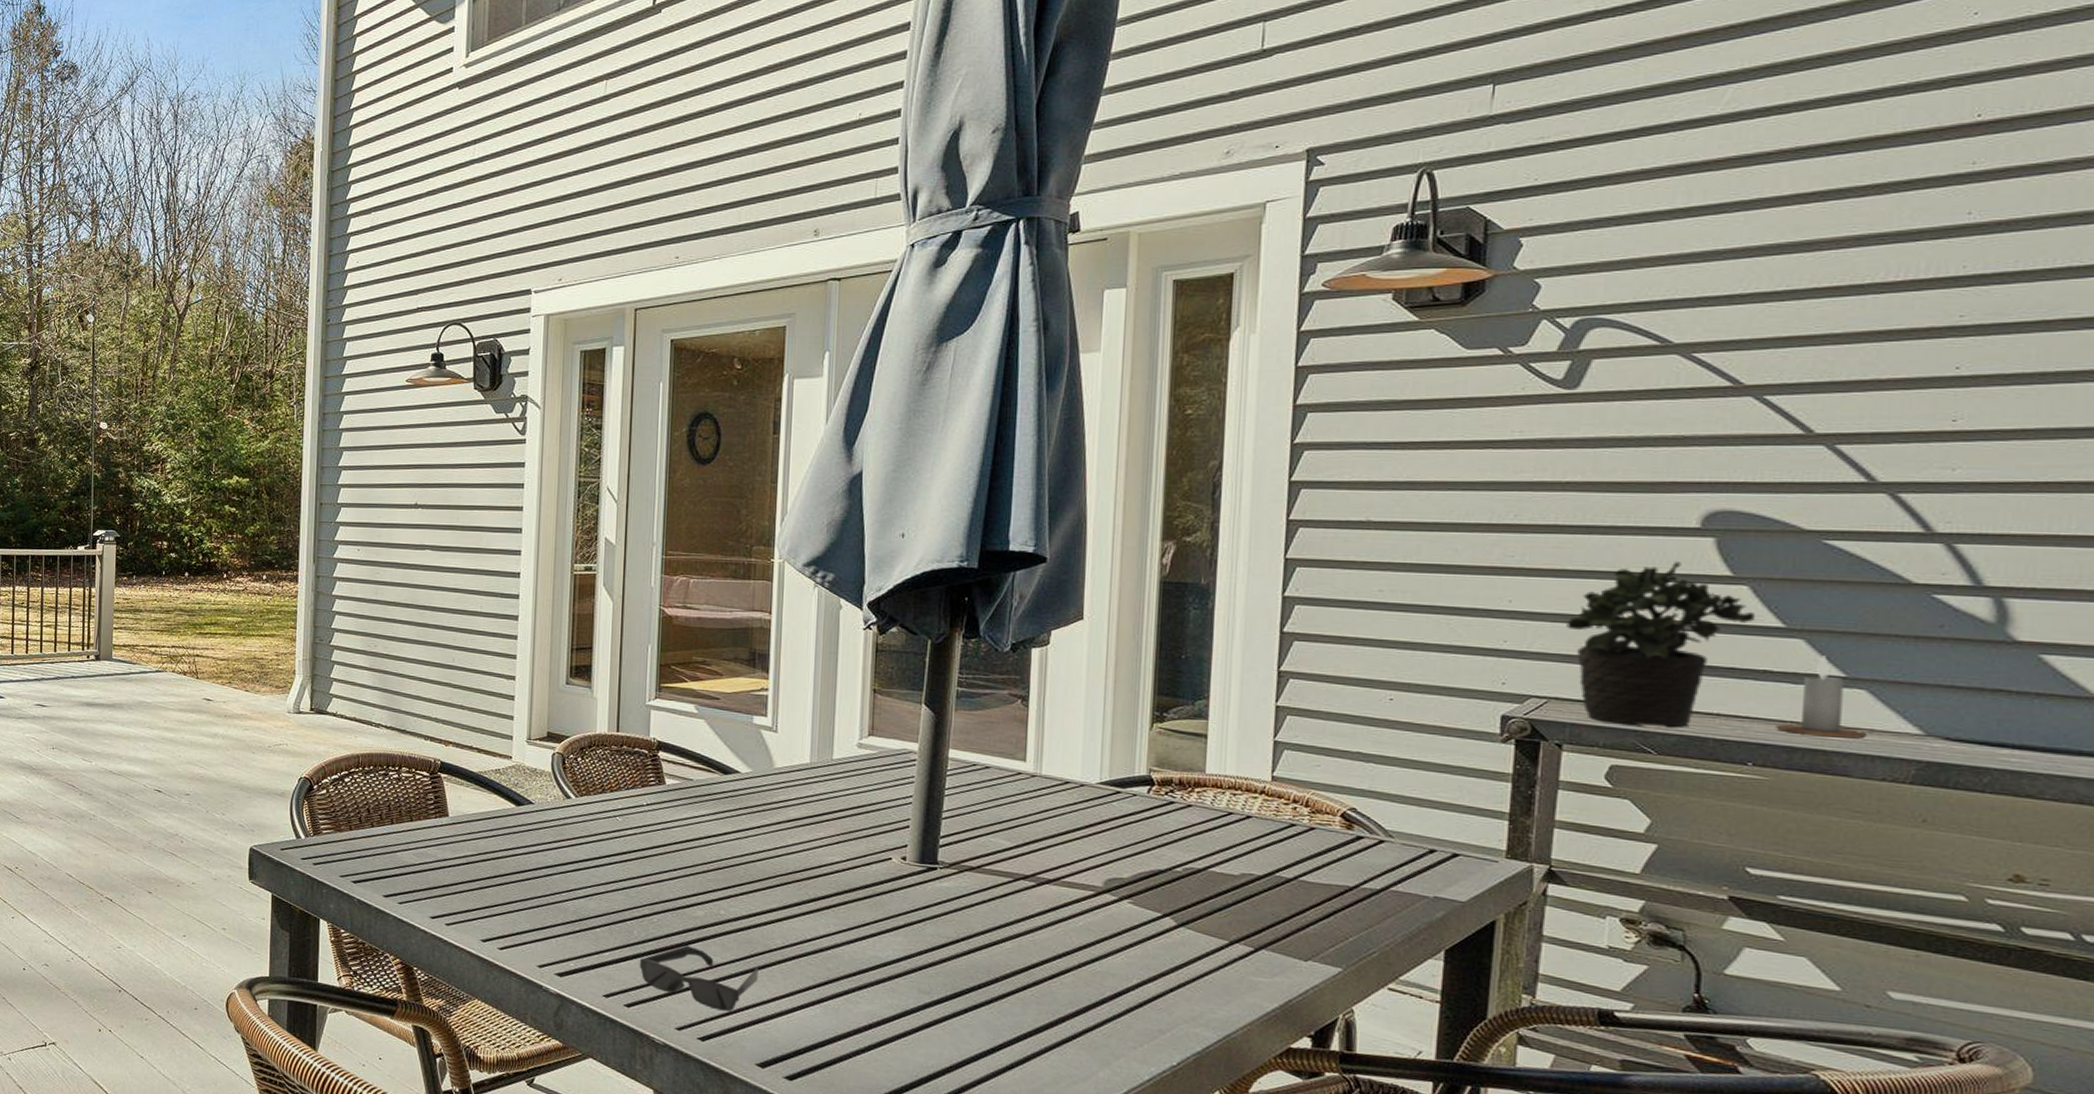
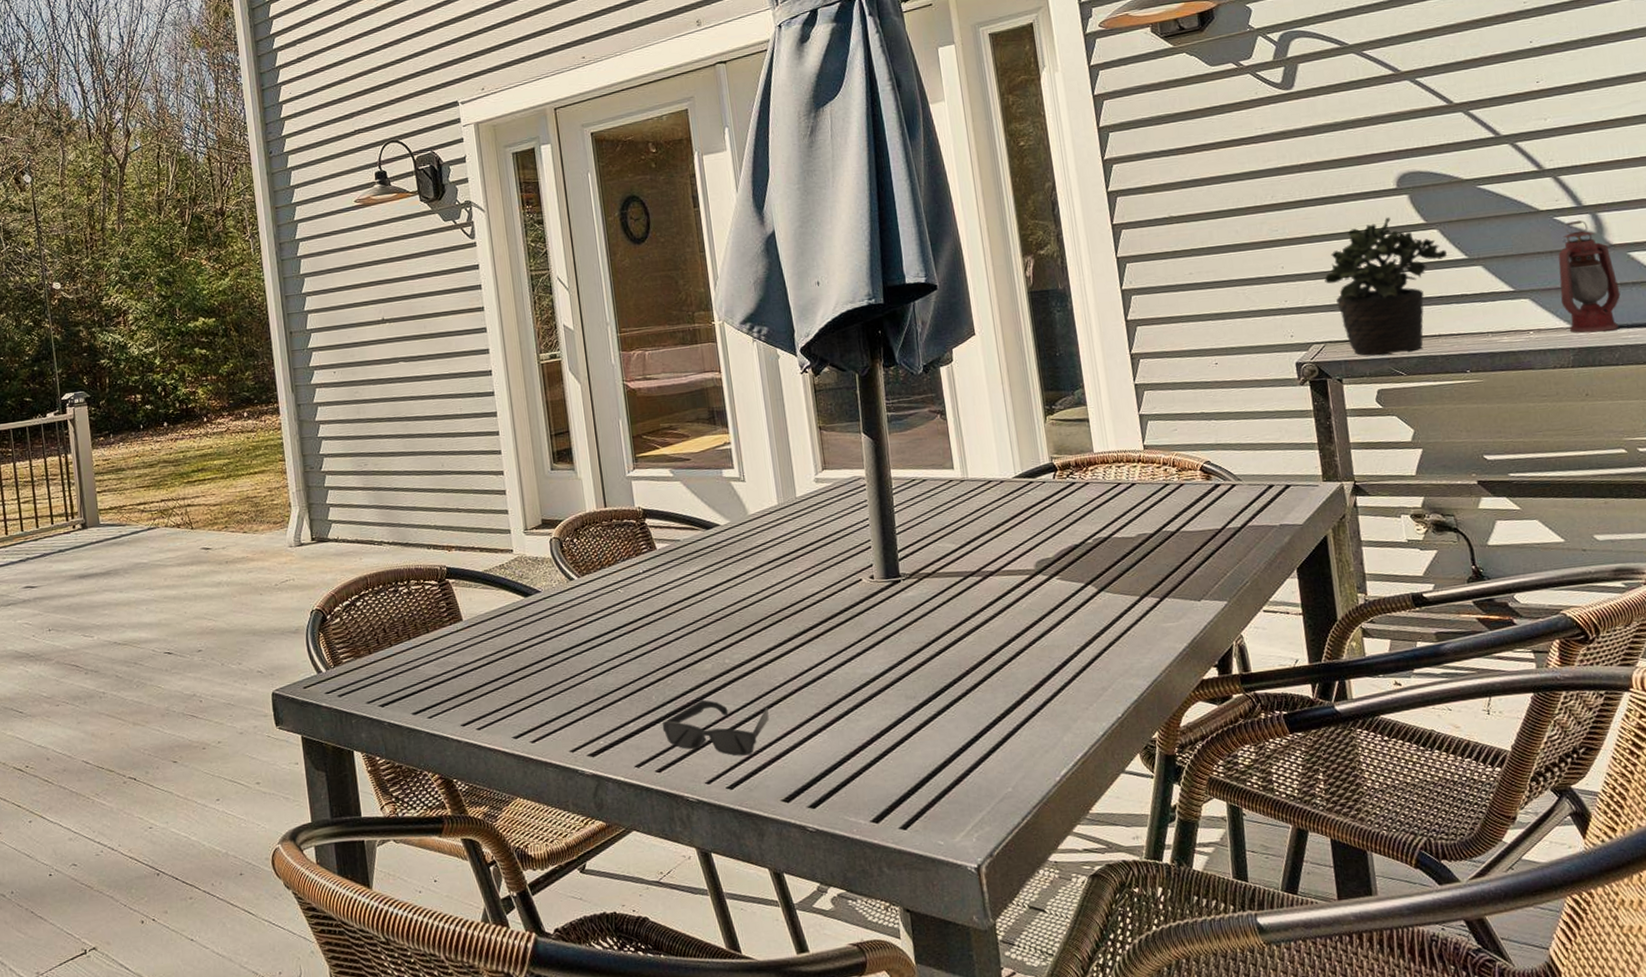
candle: present [1776,655,1866,738] -> none [1479,276,1537,342]
lantern: none [1914,604,2013,749] -> present [1558,220,1621,334]

